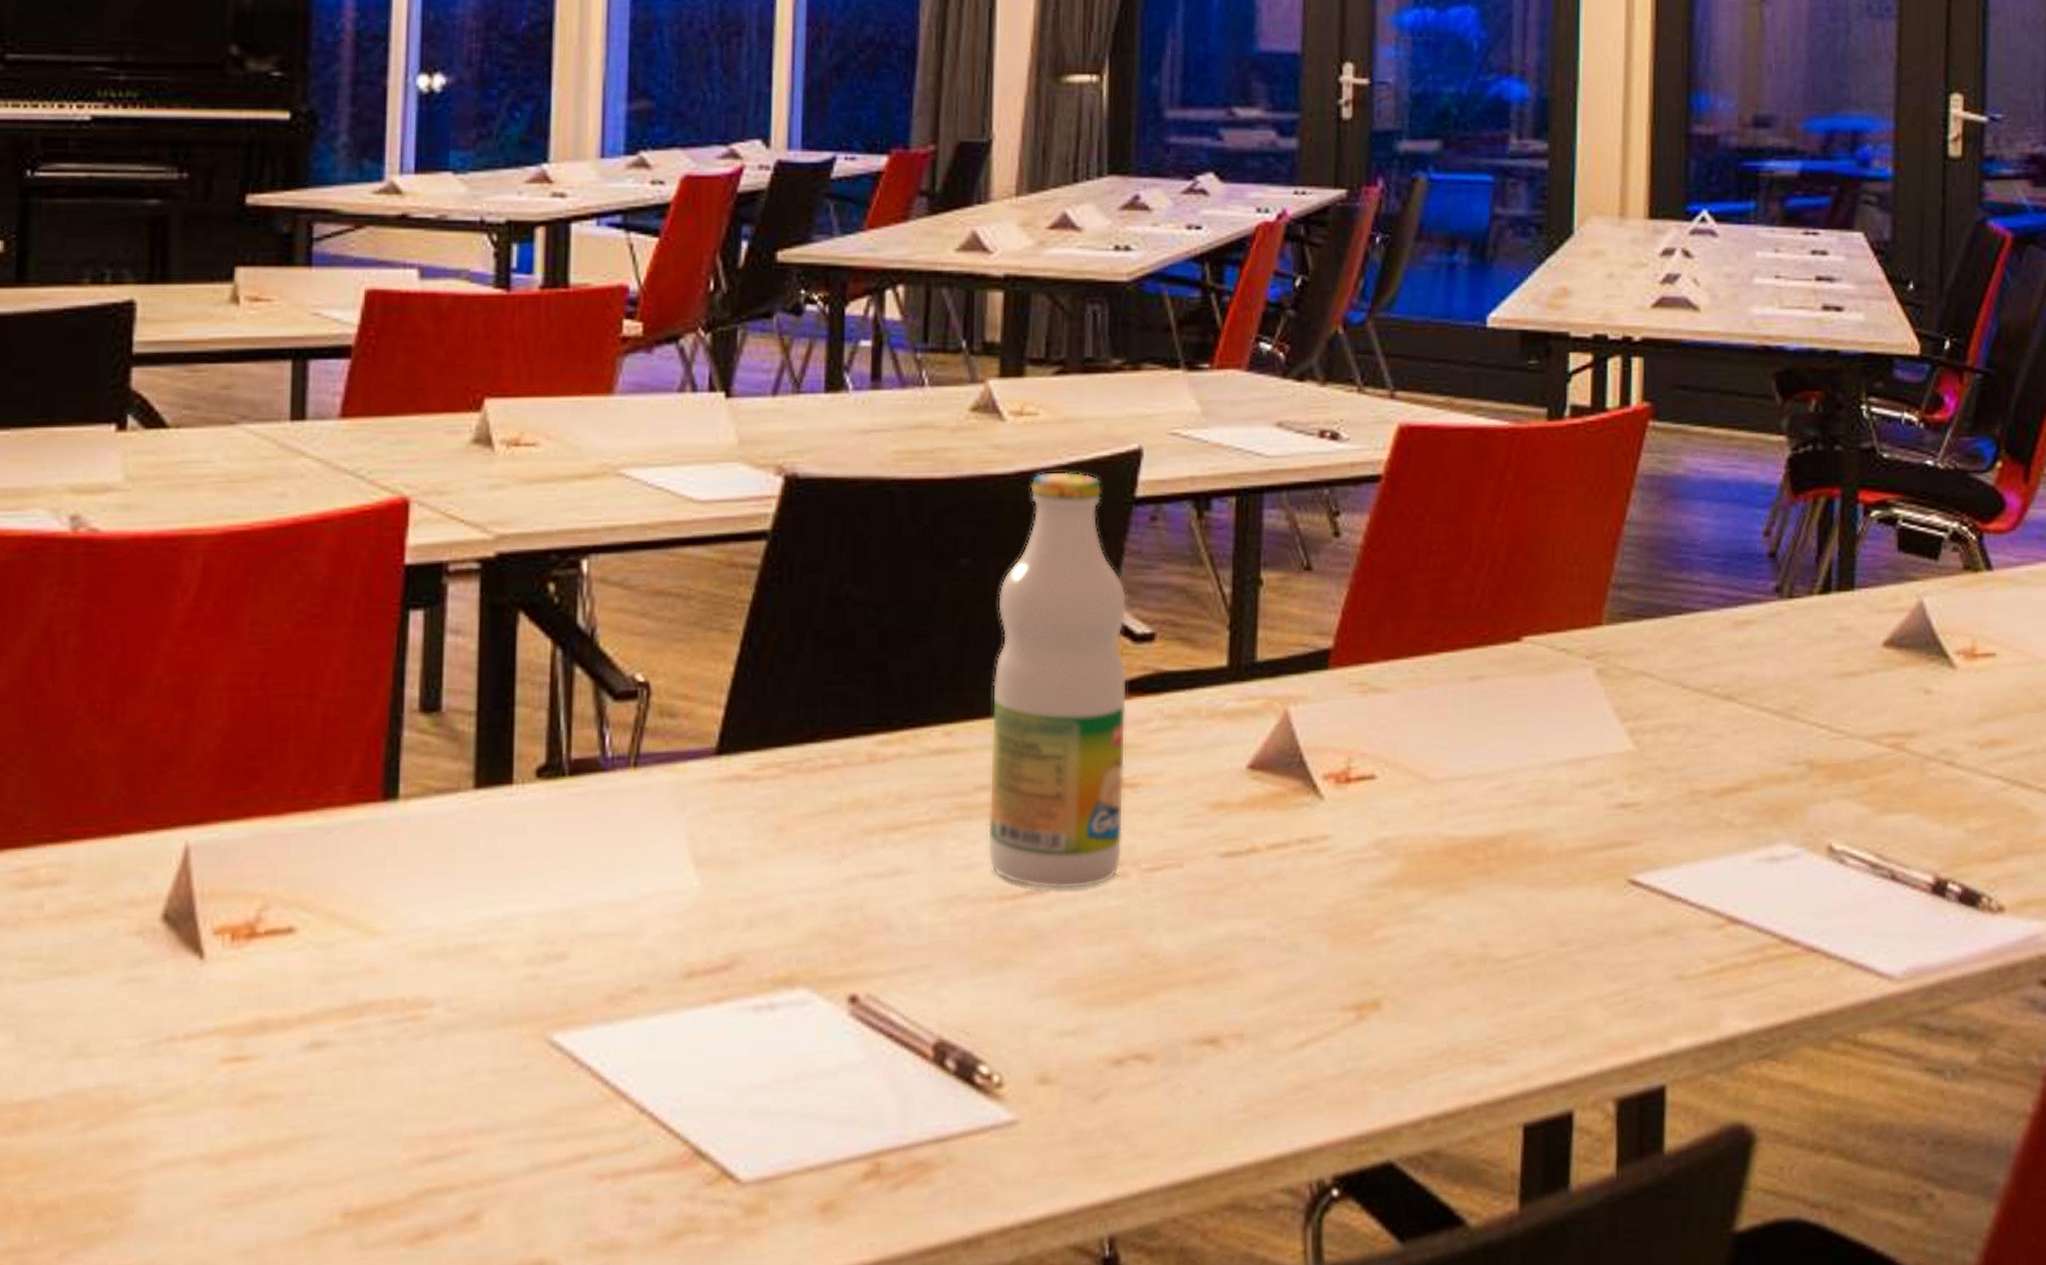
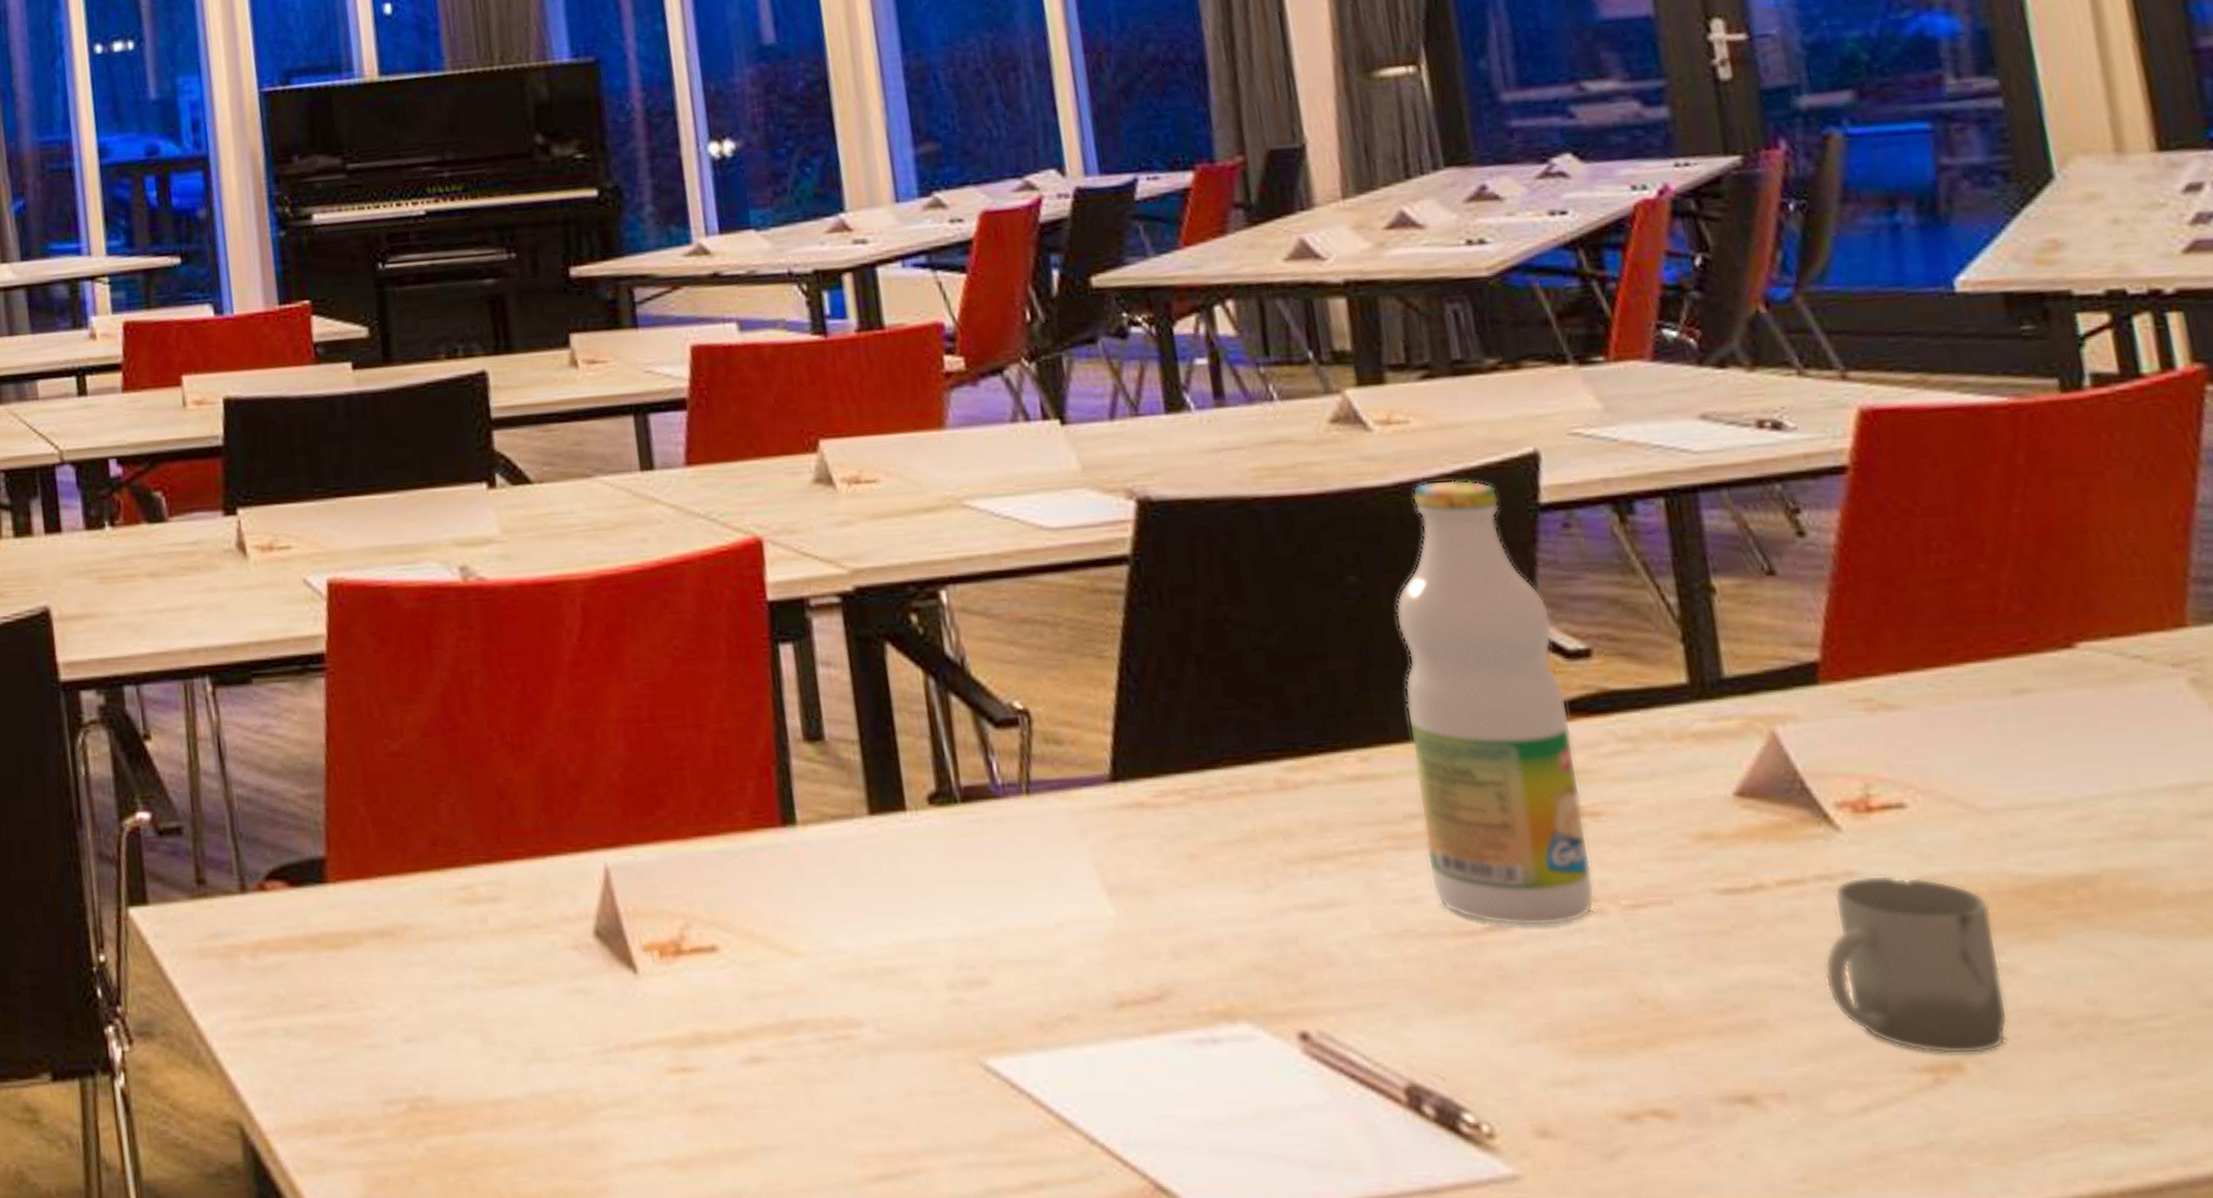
cup: none [1291,839,1423,994] -> present [1824,876,2008,1055]

